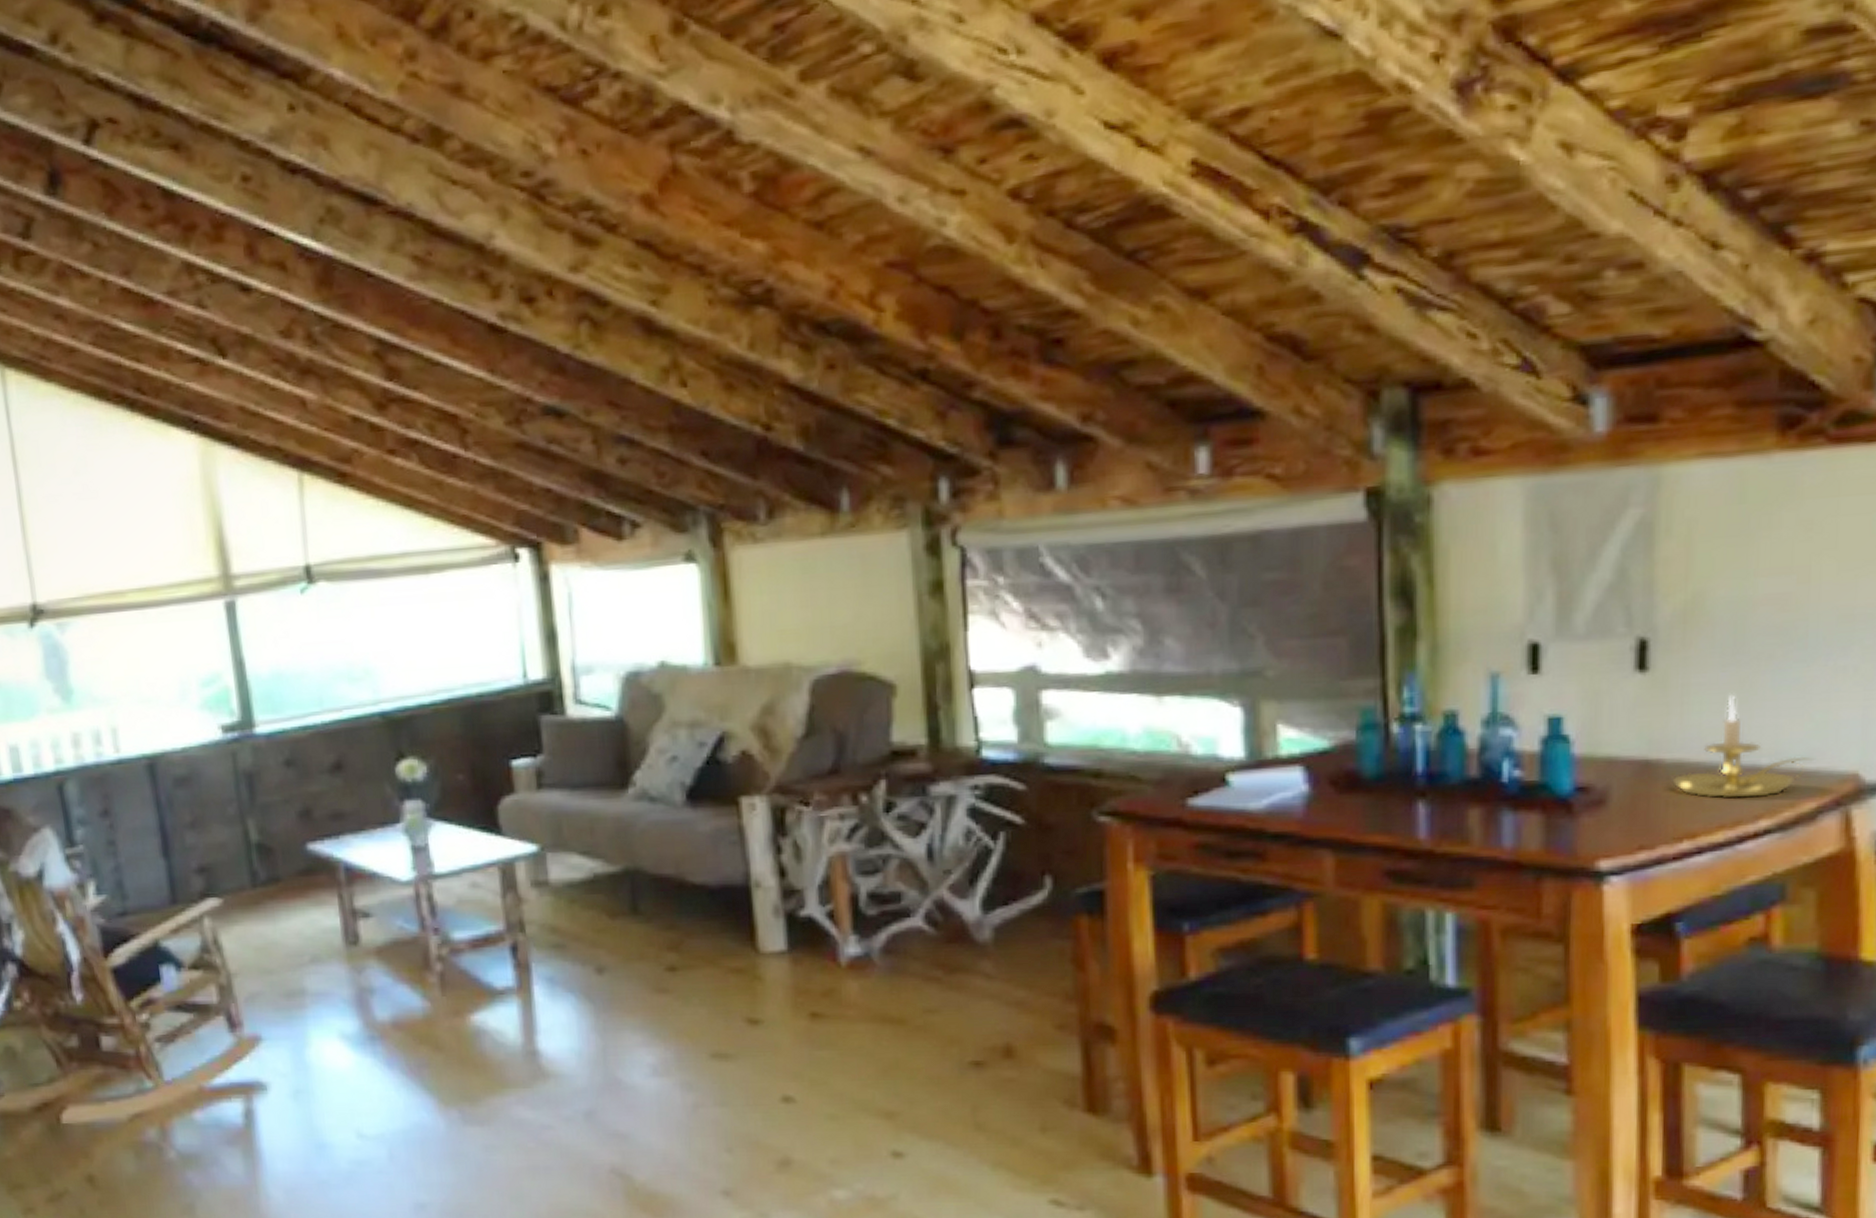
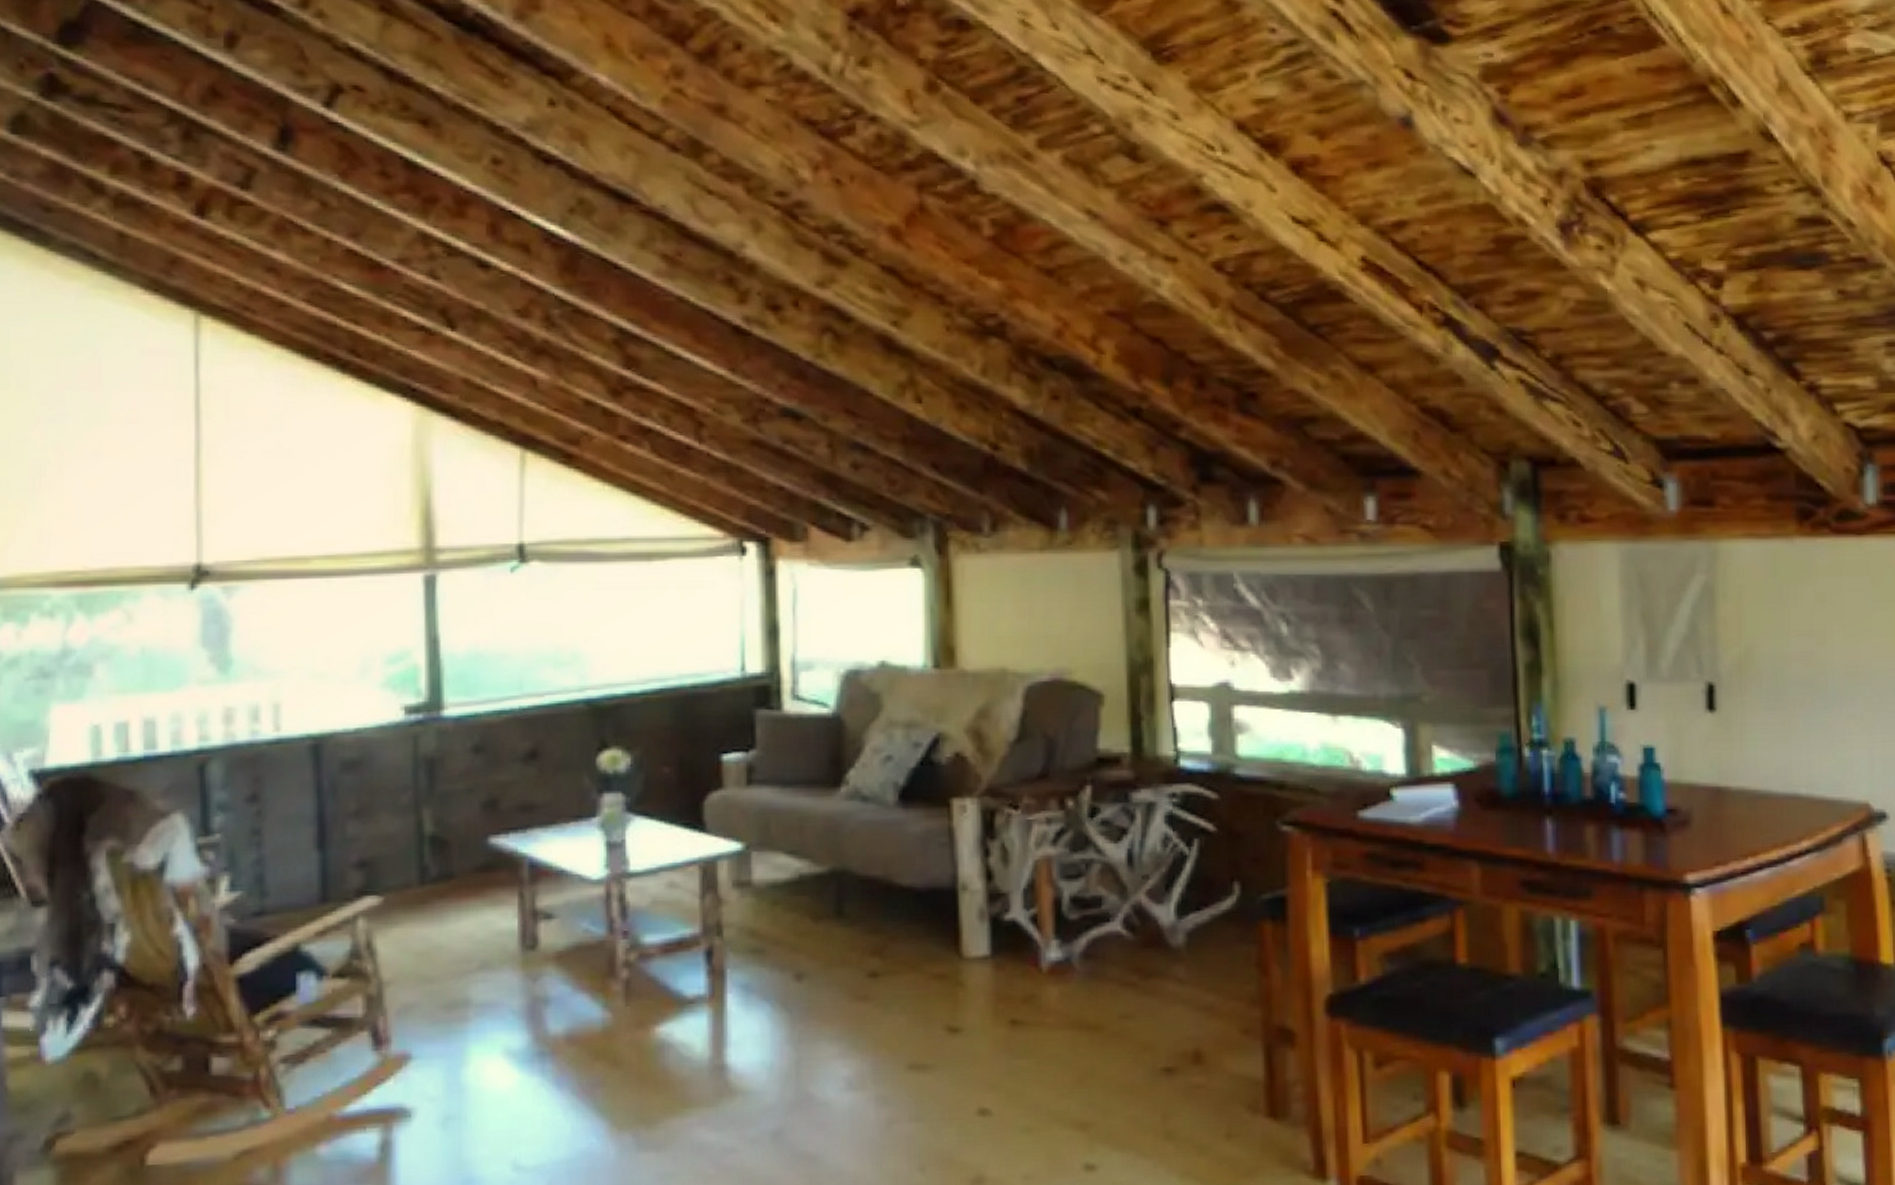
candle holder: present [1672,694,1813,799] -> none [1737,733,1837,822]

